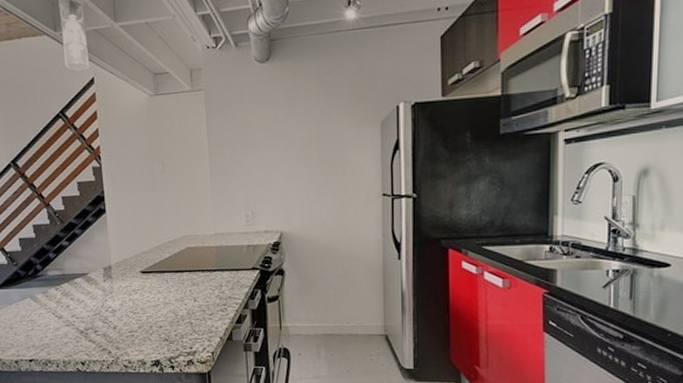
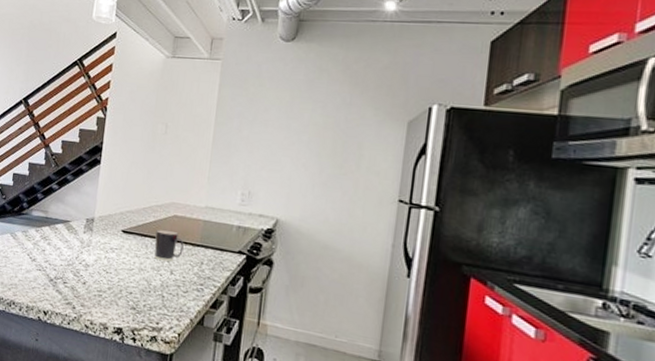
mug: none [173,262,202,291] -> present [154,229,184,262]

